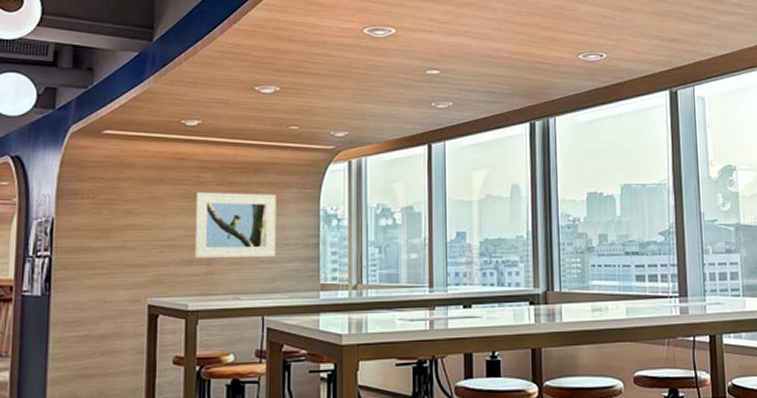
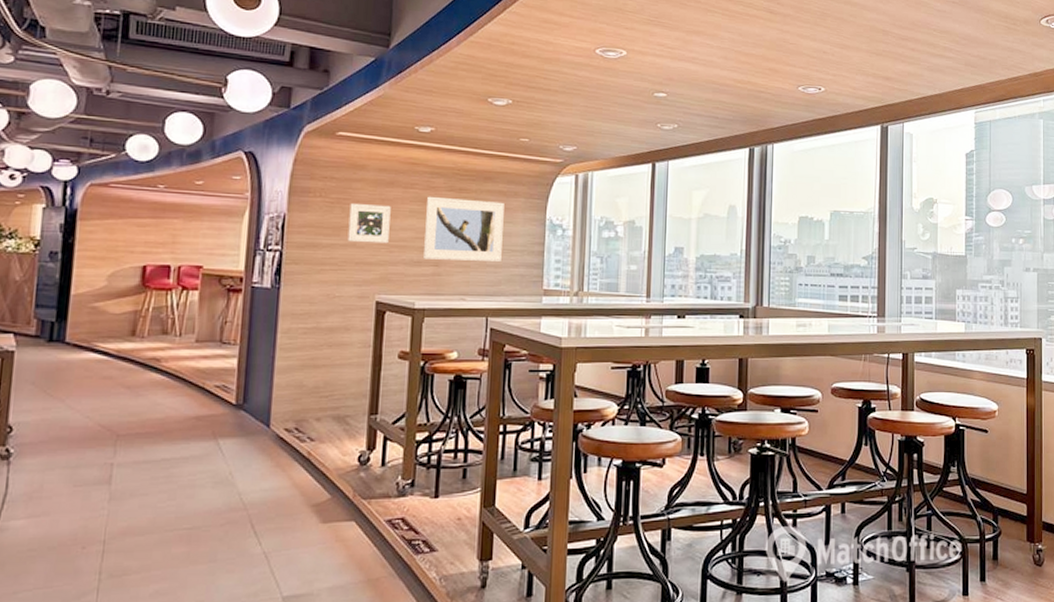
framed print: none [117,203,160,244] -> present [347,202,391,244]

